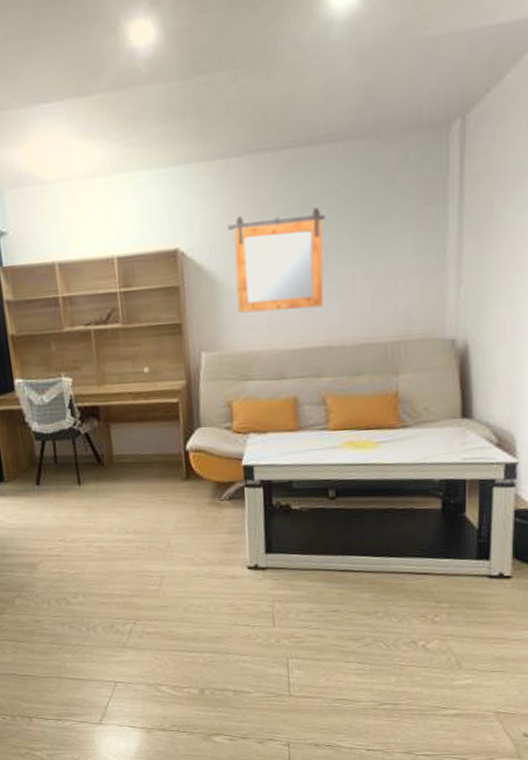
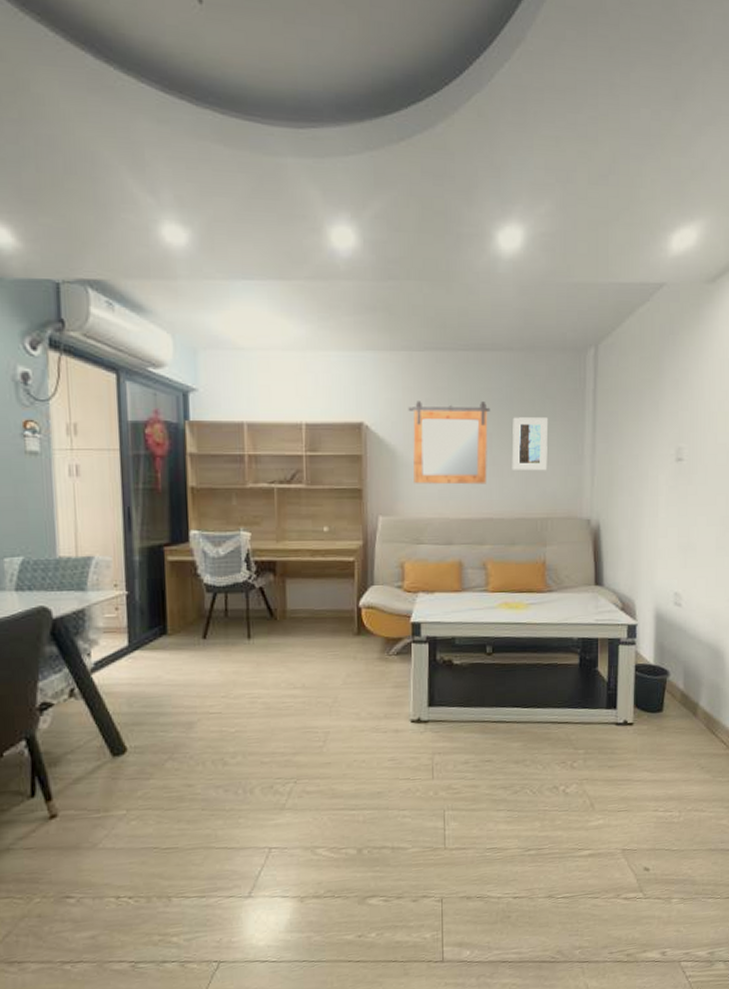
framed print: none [353,218,400,287] -> present [512,417,549,470]

